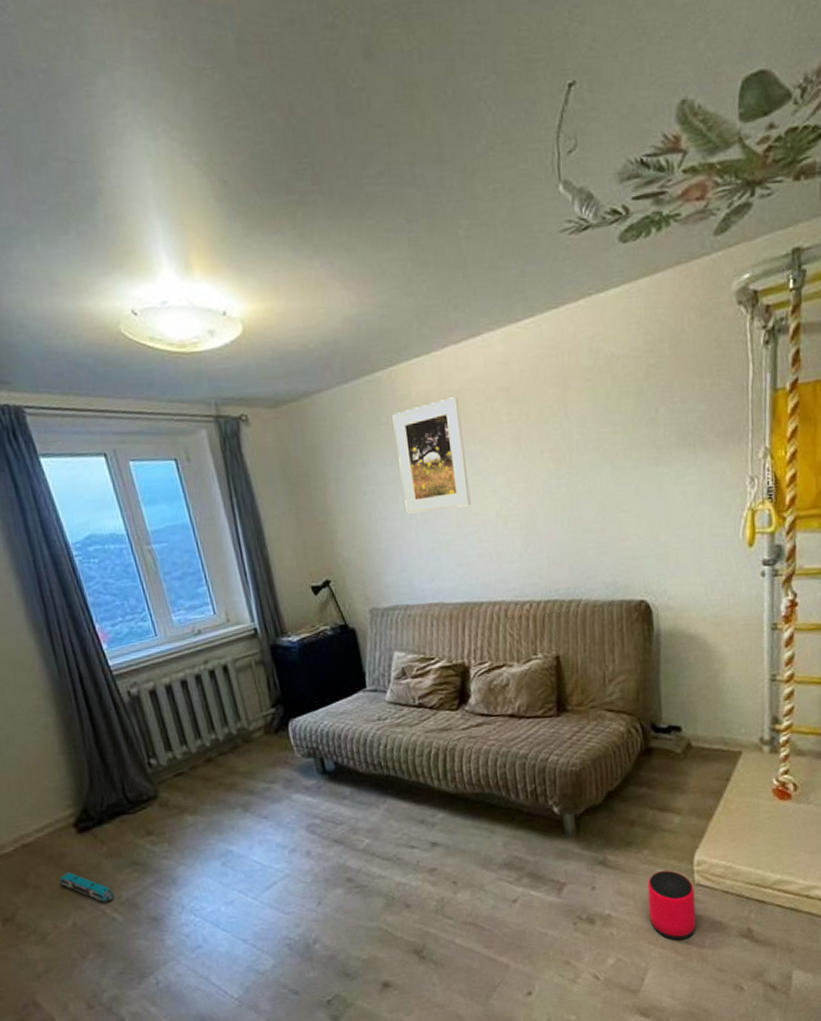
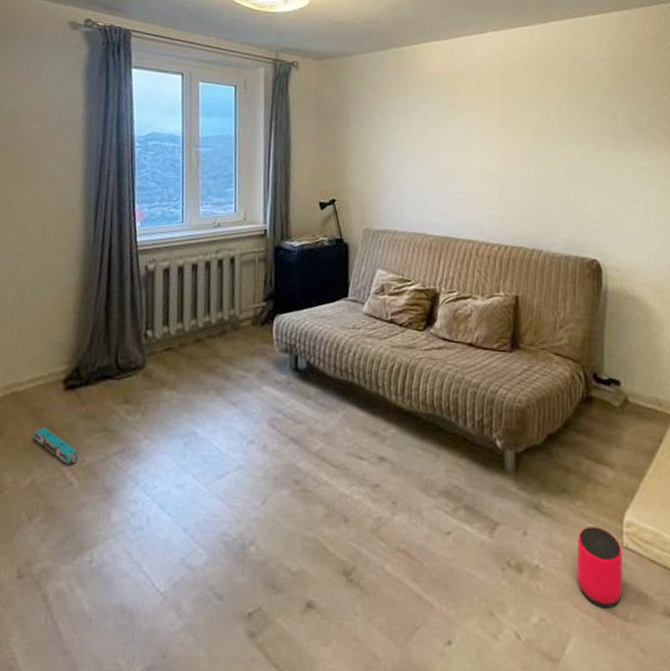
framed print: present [392,397,471,514] -> none [408,73,463,158]

